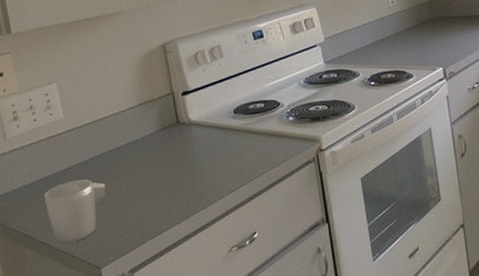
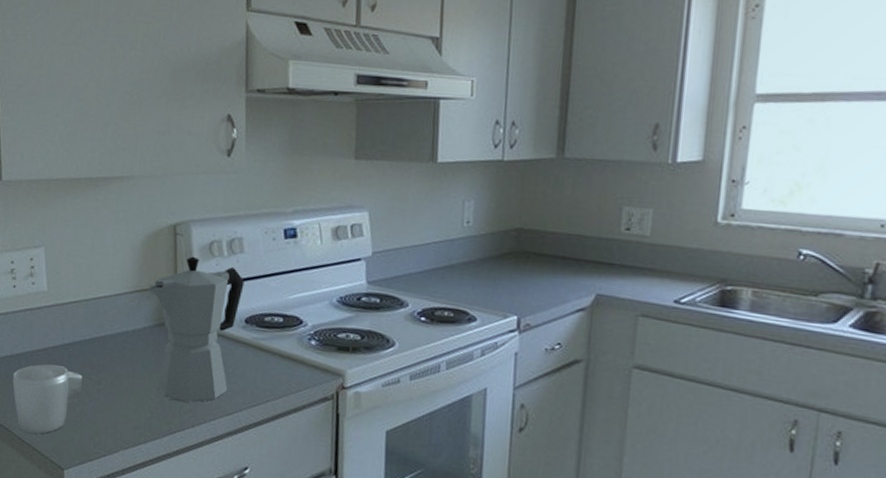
moka pot: none [150,67,229,190] -> present [148,256,245,403]

